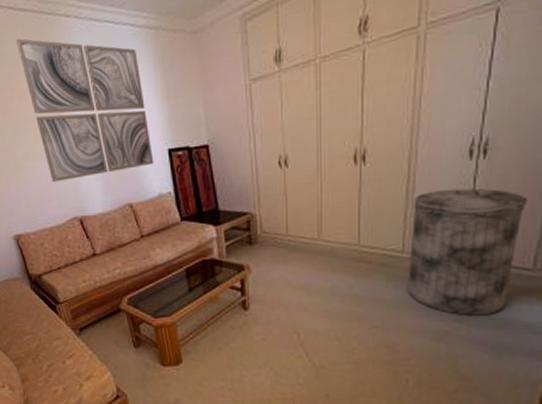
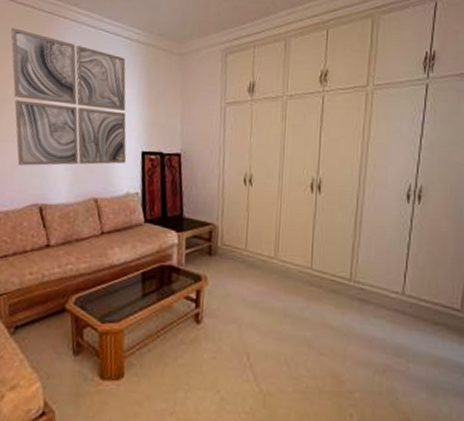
trash can: present [408,188,527,316] -> none [354,226,454,352]

